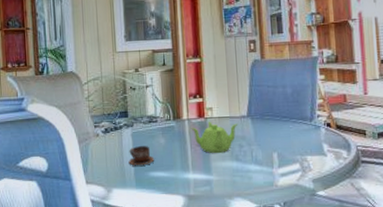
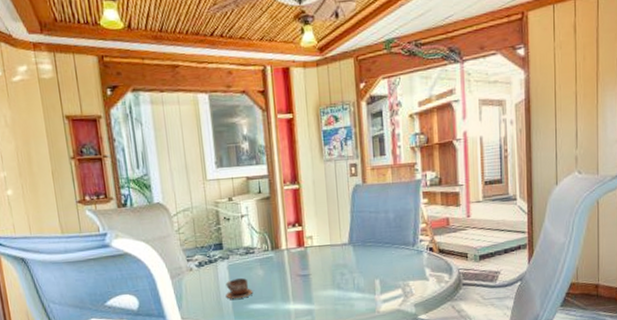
teapot: present [191,121,238,154] -> none [290,250,340,283]

